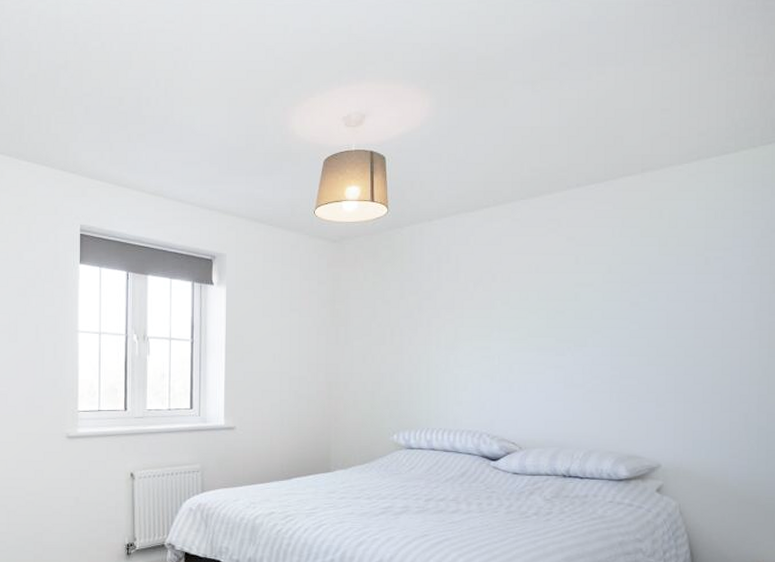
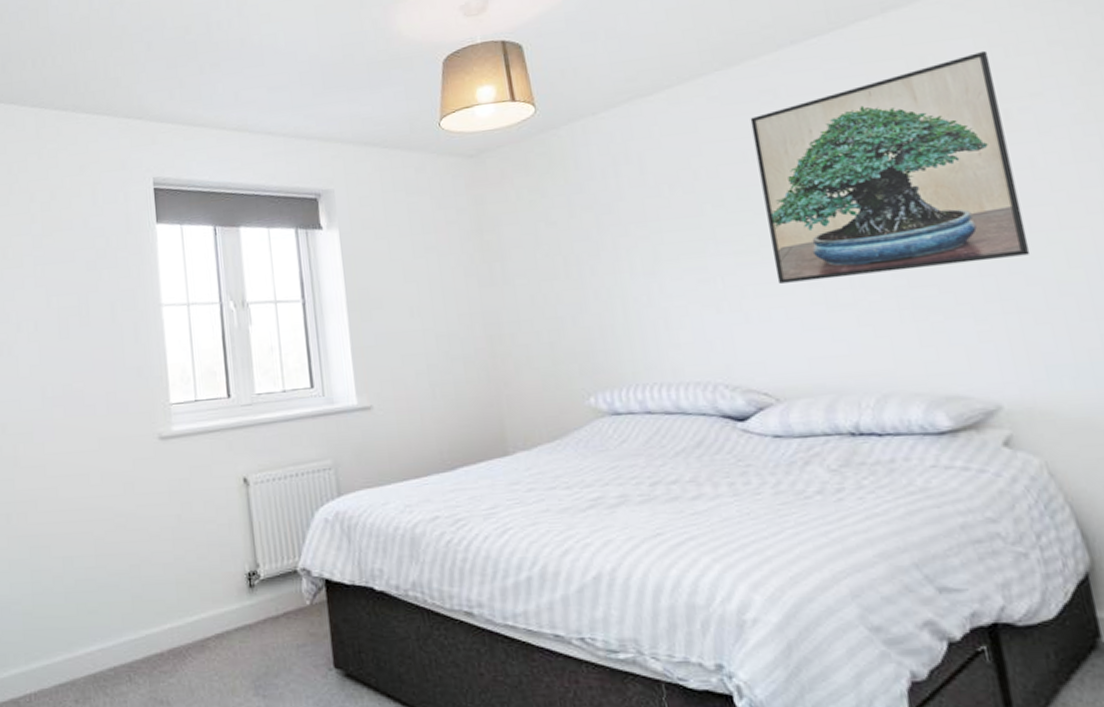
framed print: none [535,211,704,365] -> present [750,50,1031,284]

